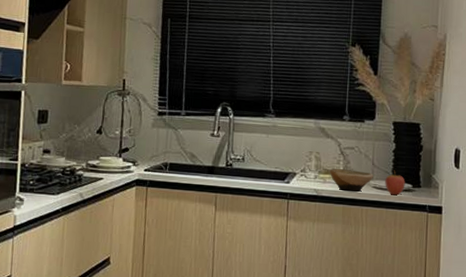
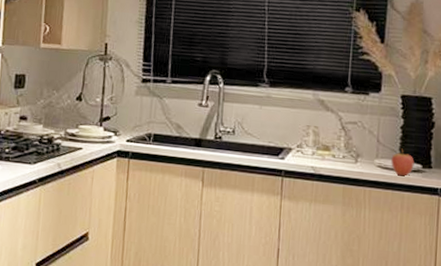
bowl: present [329,168,373,193] -> none [329,144,378,172]

